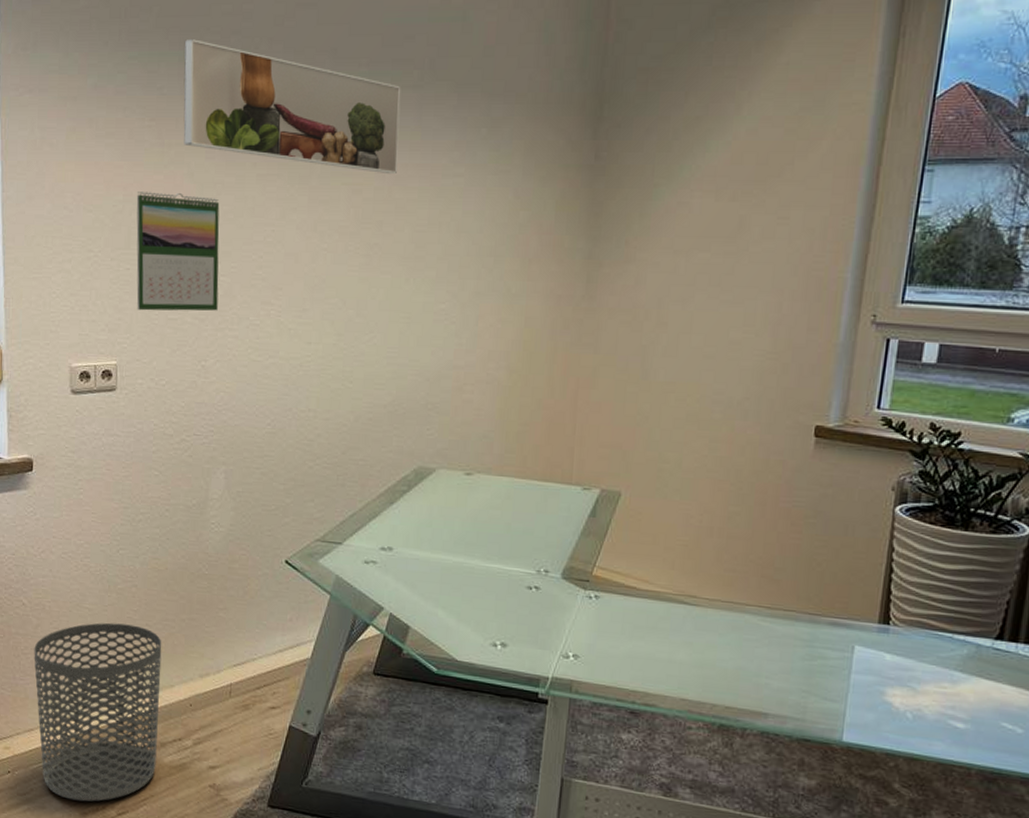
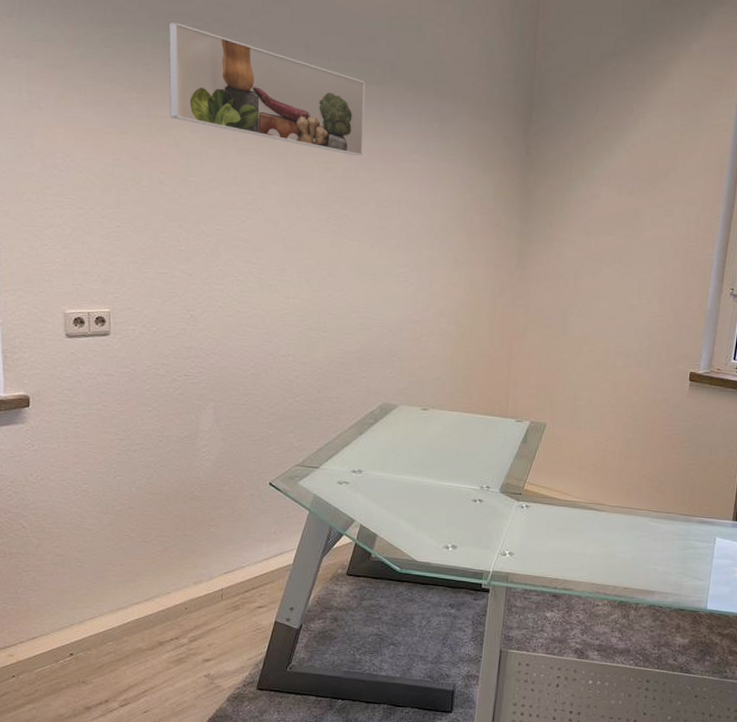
waste bin: present [34,622,162,802] -> none [35,540,159,698]
calendar: present [136,192,220,311] -> none [125,157,205,267]

